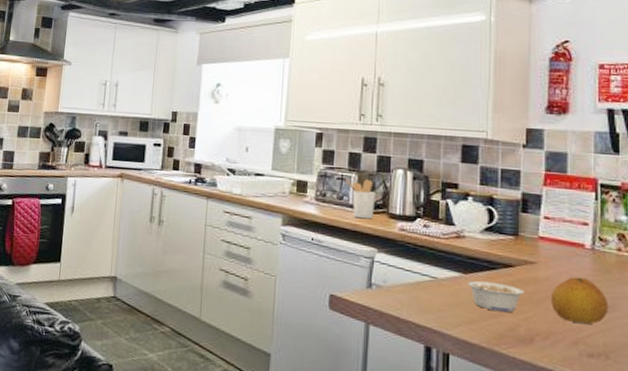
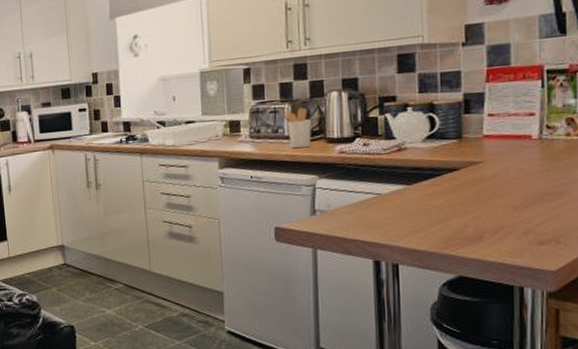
legume: present [468,280,524,313] -> none [413,188,471,217]
fruit: present [550,277,609,324] -> none [497,168,559,214]

